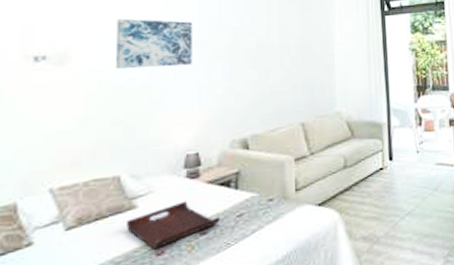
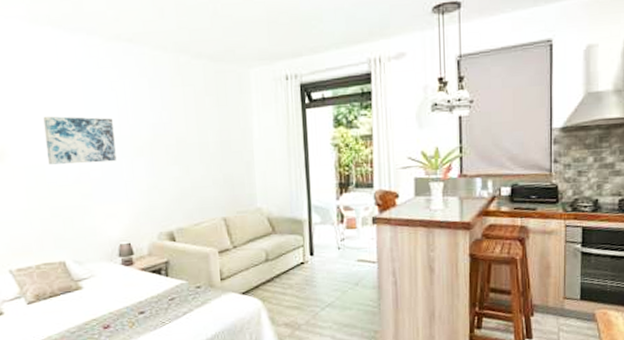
serving tray: present [127,201,221,250] -> none [76,285,155,324]

